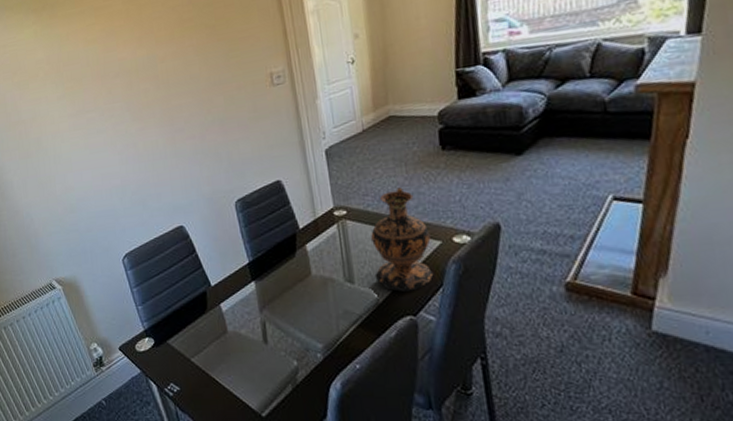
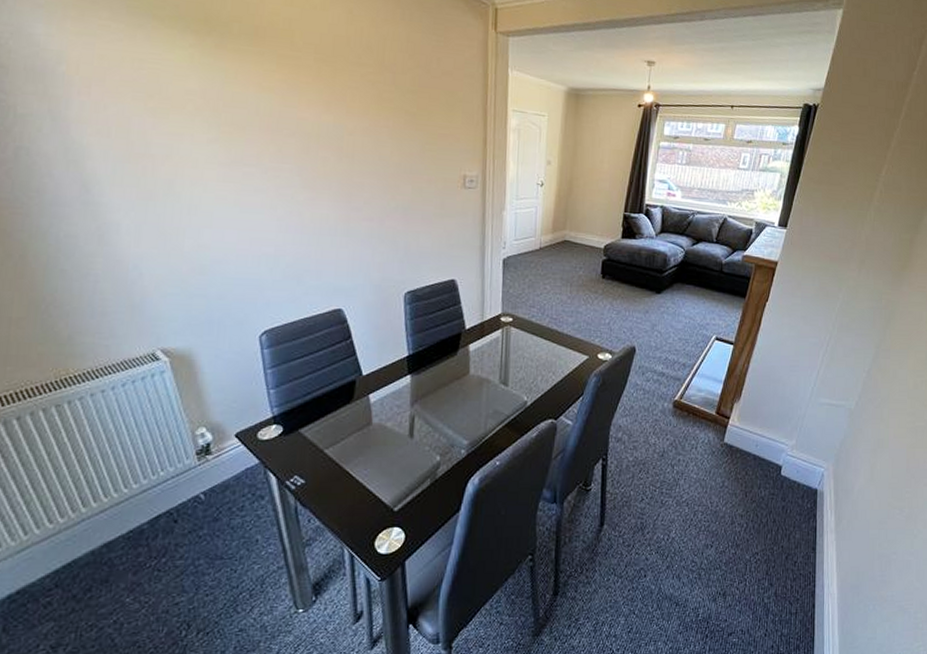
vase: present [371,187,434,293] -> none [527,304,581,398]

